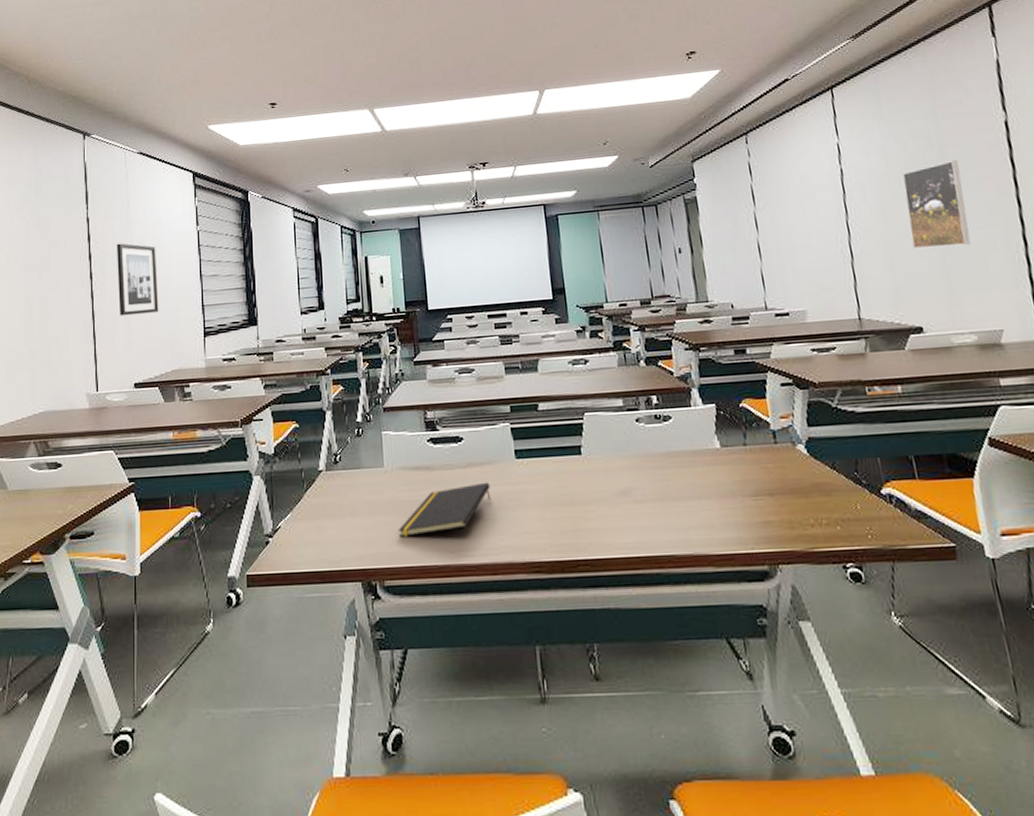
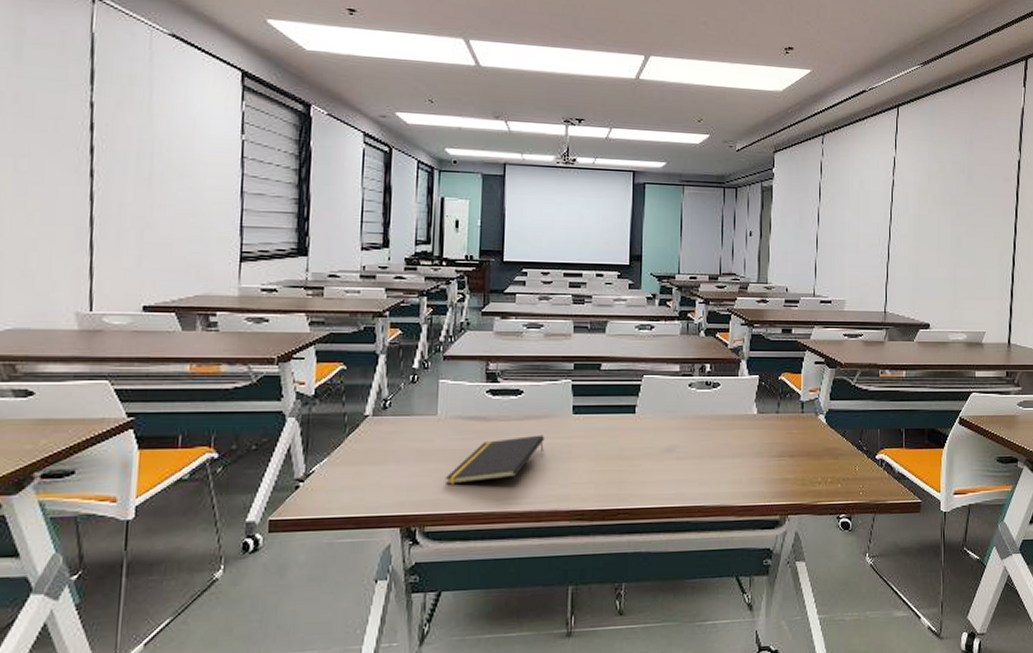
wall art: present [116,243,159,317] -> none [128,139,185,229]
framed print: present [902,160,971,249] -> none [935,187,980,259]

